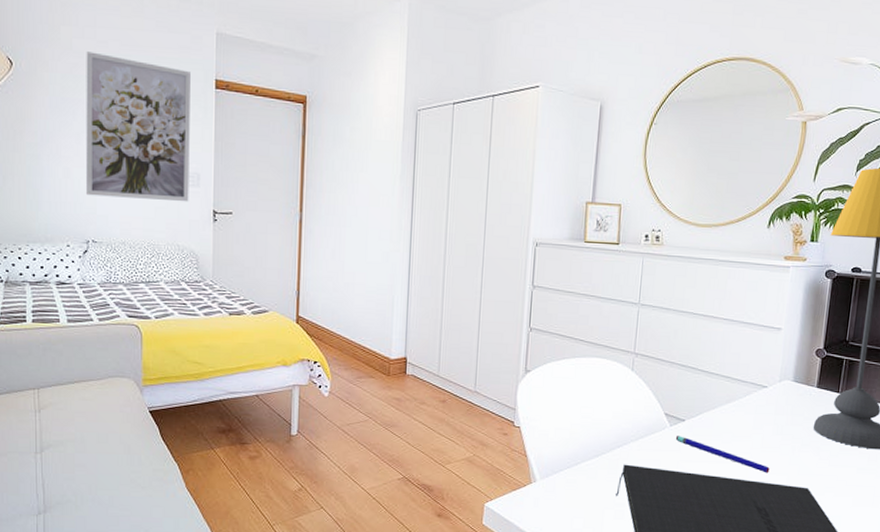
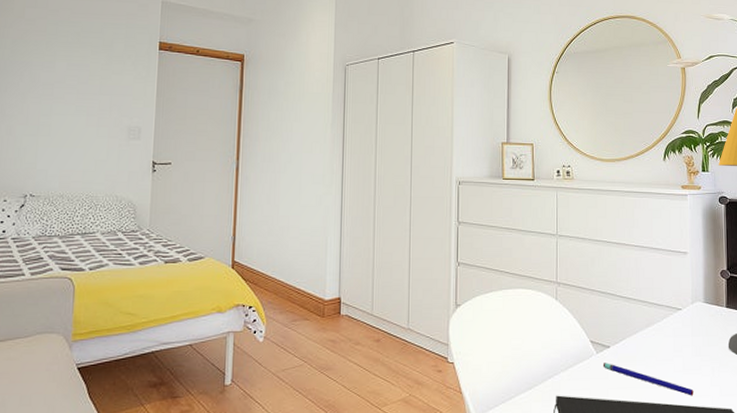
wall art: present [86,51,191,202] -> none [28,19,136,155]

